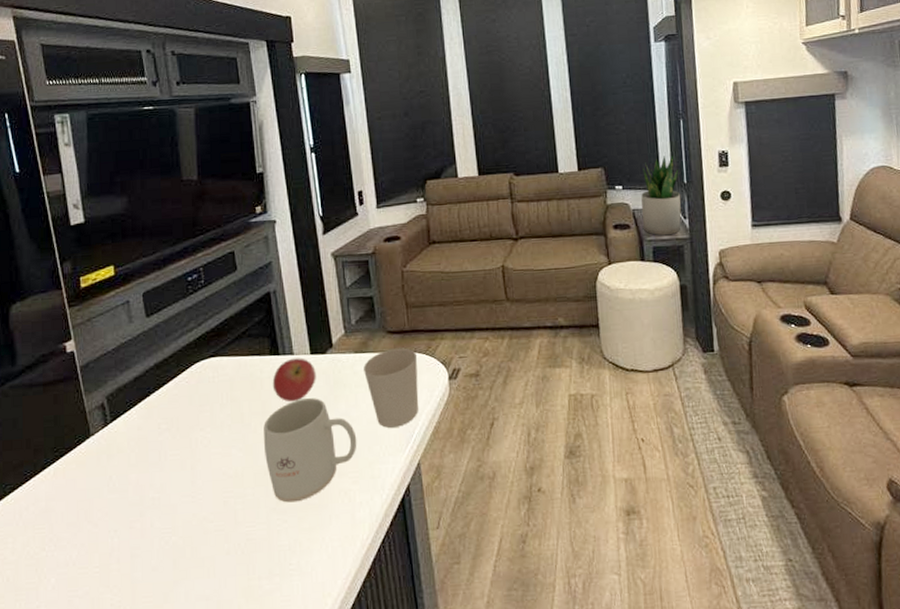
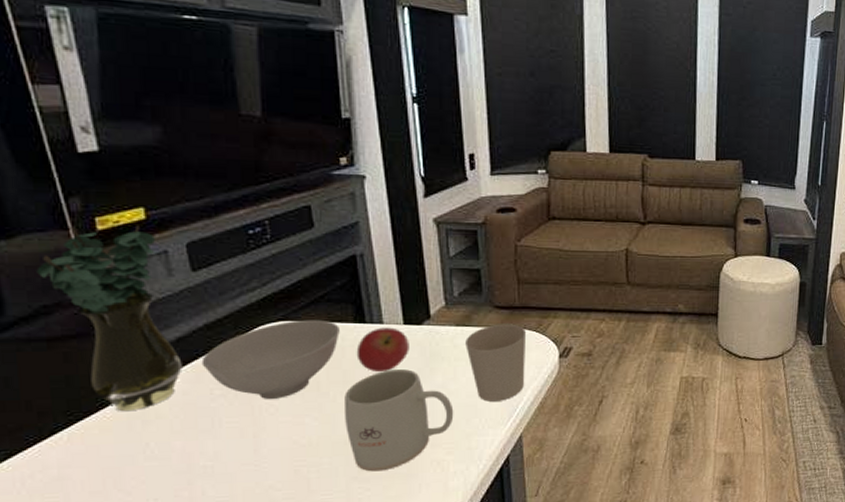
vase: none [39,281,138,447] -> present [36,225,183,412]
bowl: none [152,354,259,432] -> present [201,319,340,399]
planter: present [641,155,682,236] -> none [773,156,816,234]

